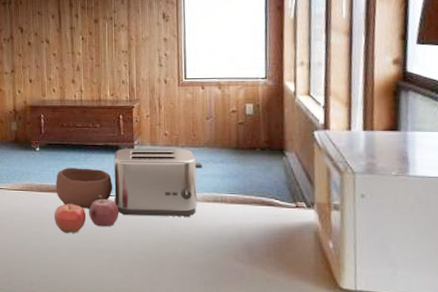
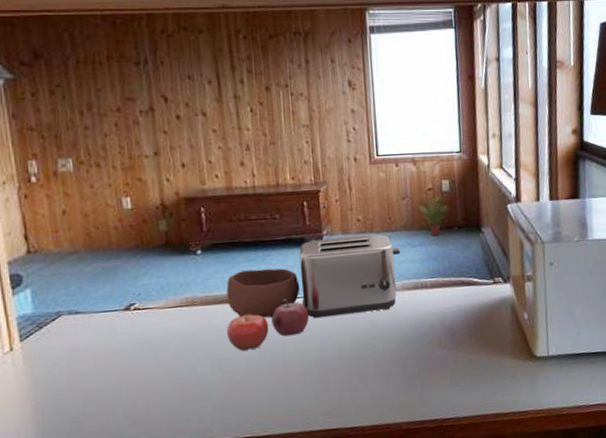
potted plant: none [221,118,254,155] -> present [418,196,451,236]

